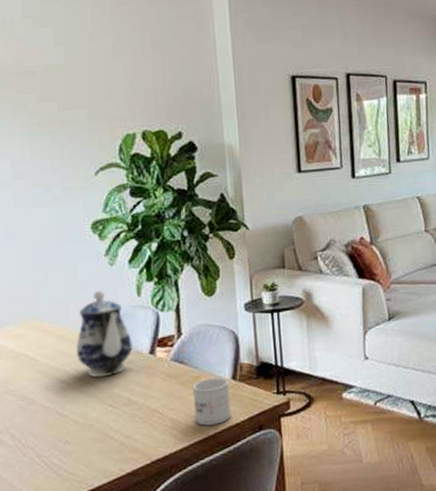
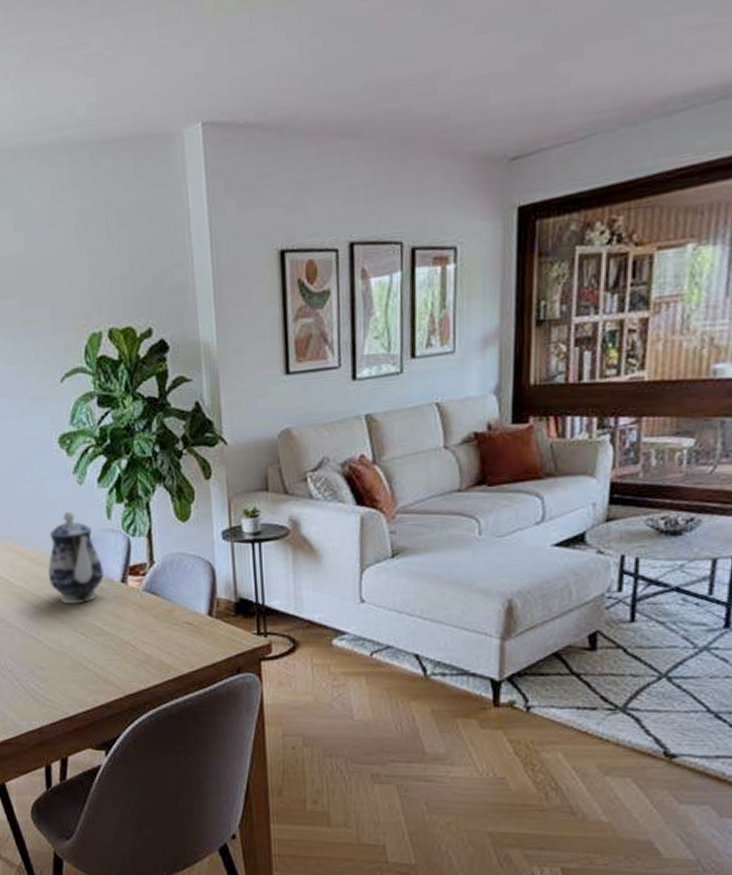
mug: present [192,377,232,426] -> none [166,613,207,663]

